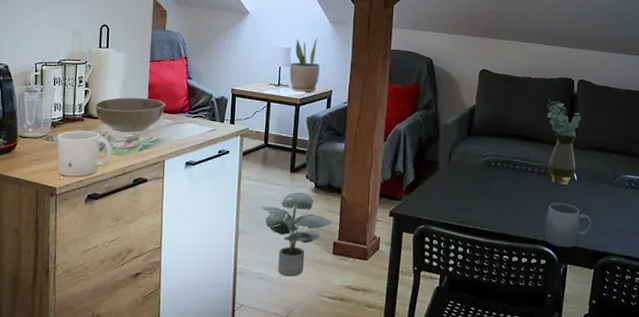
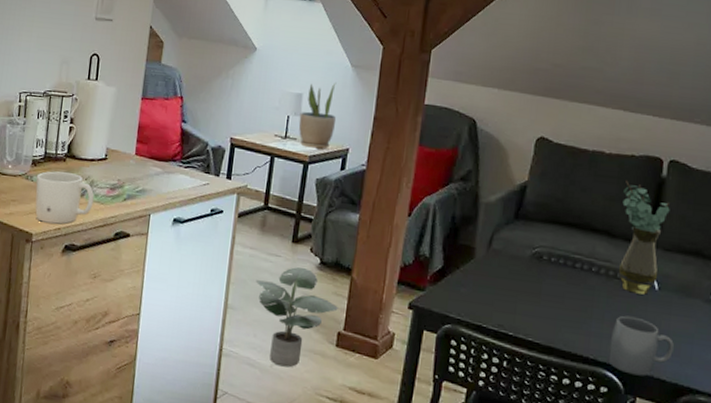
bowl: present [94,97,166,132] -> none [78,138,156,179]

